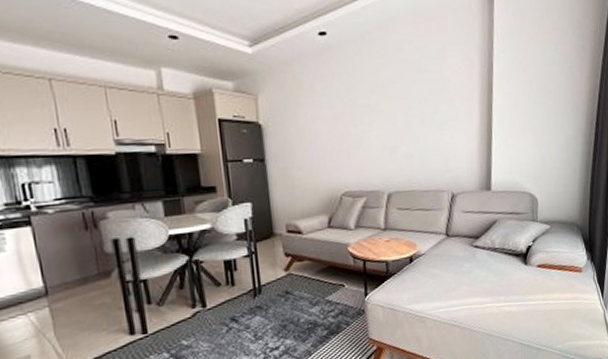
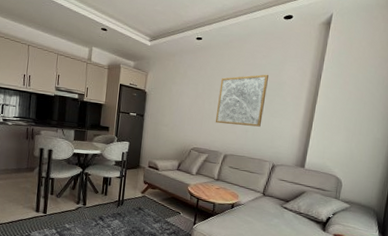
wall art: none [364,72,429,153] -> present [215,74,269,127]

